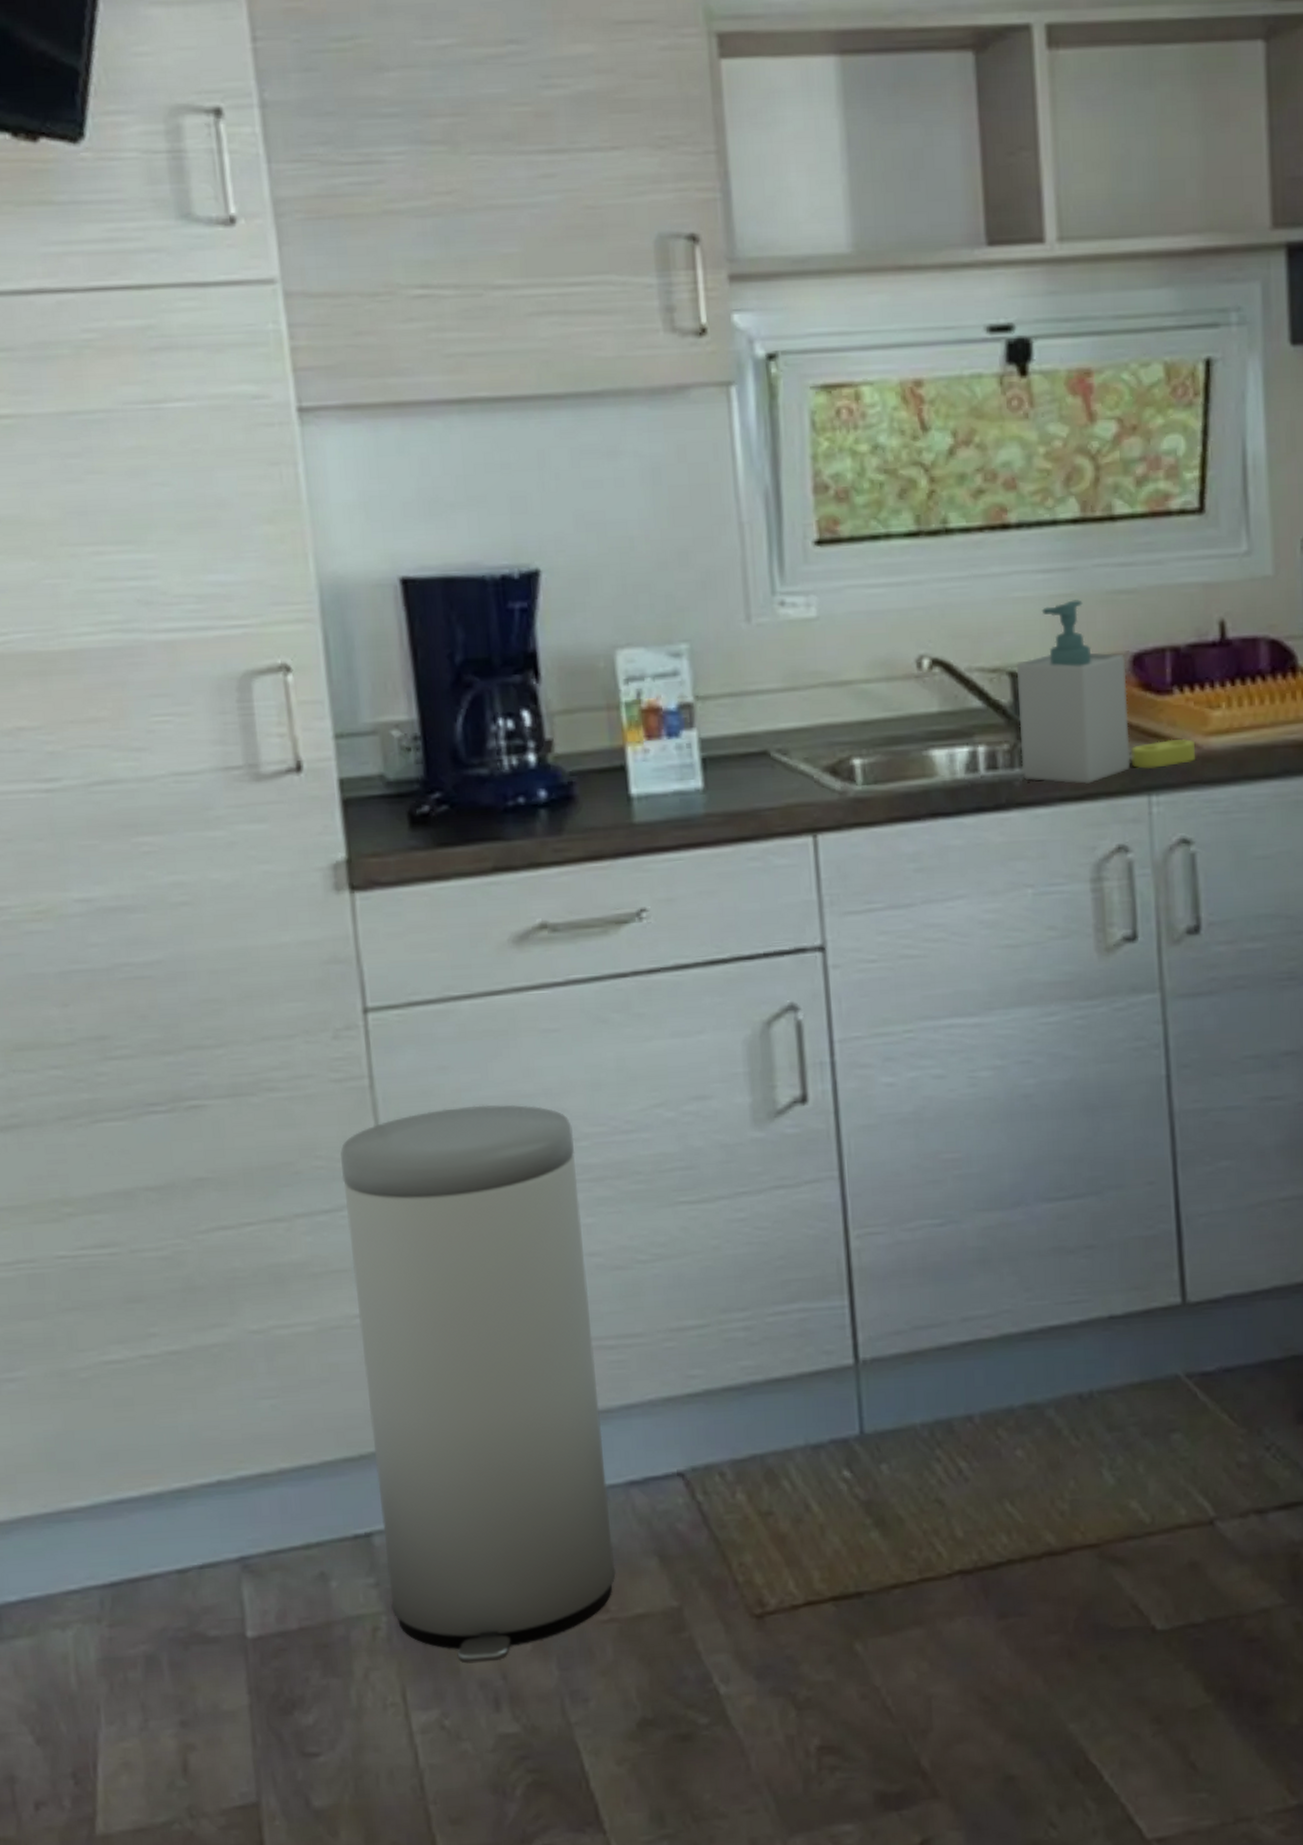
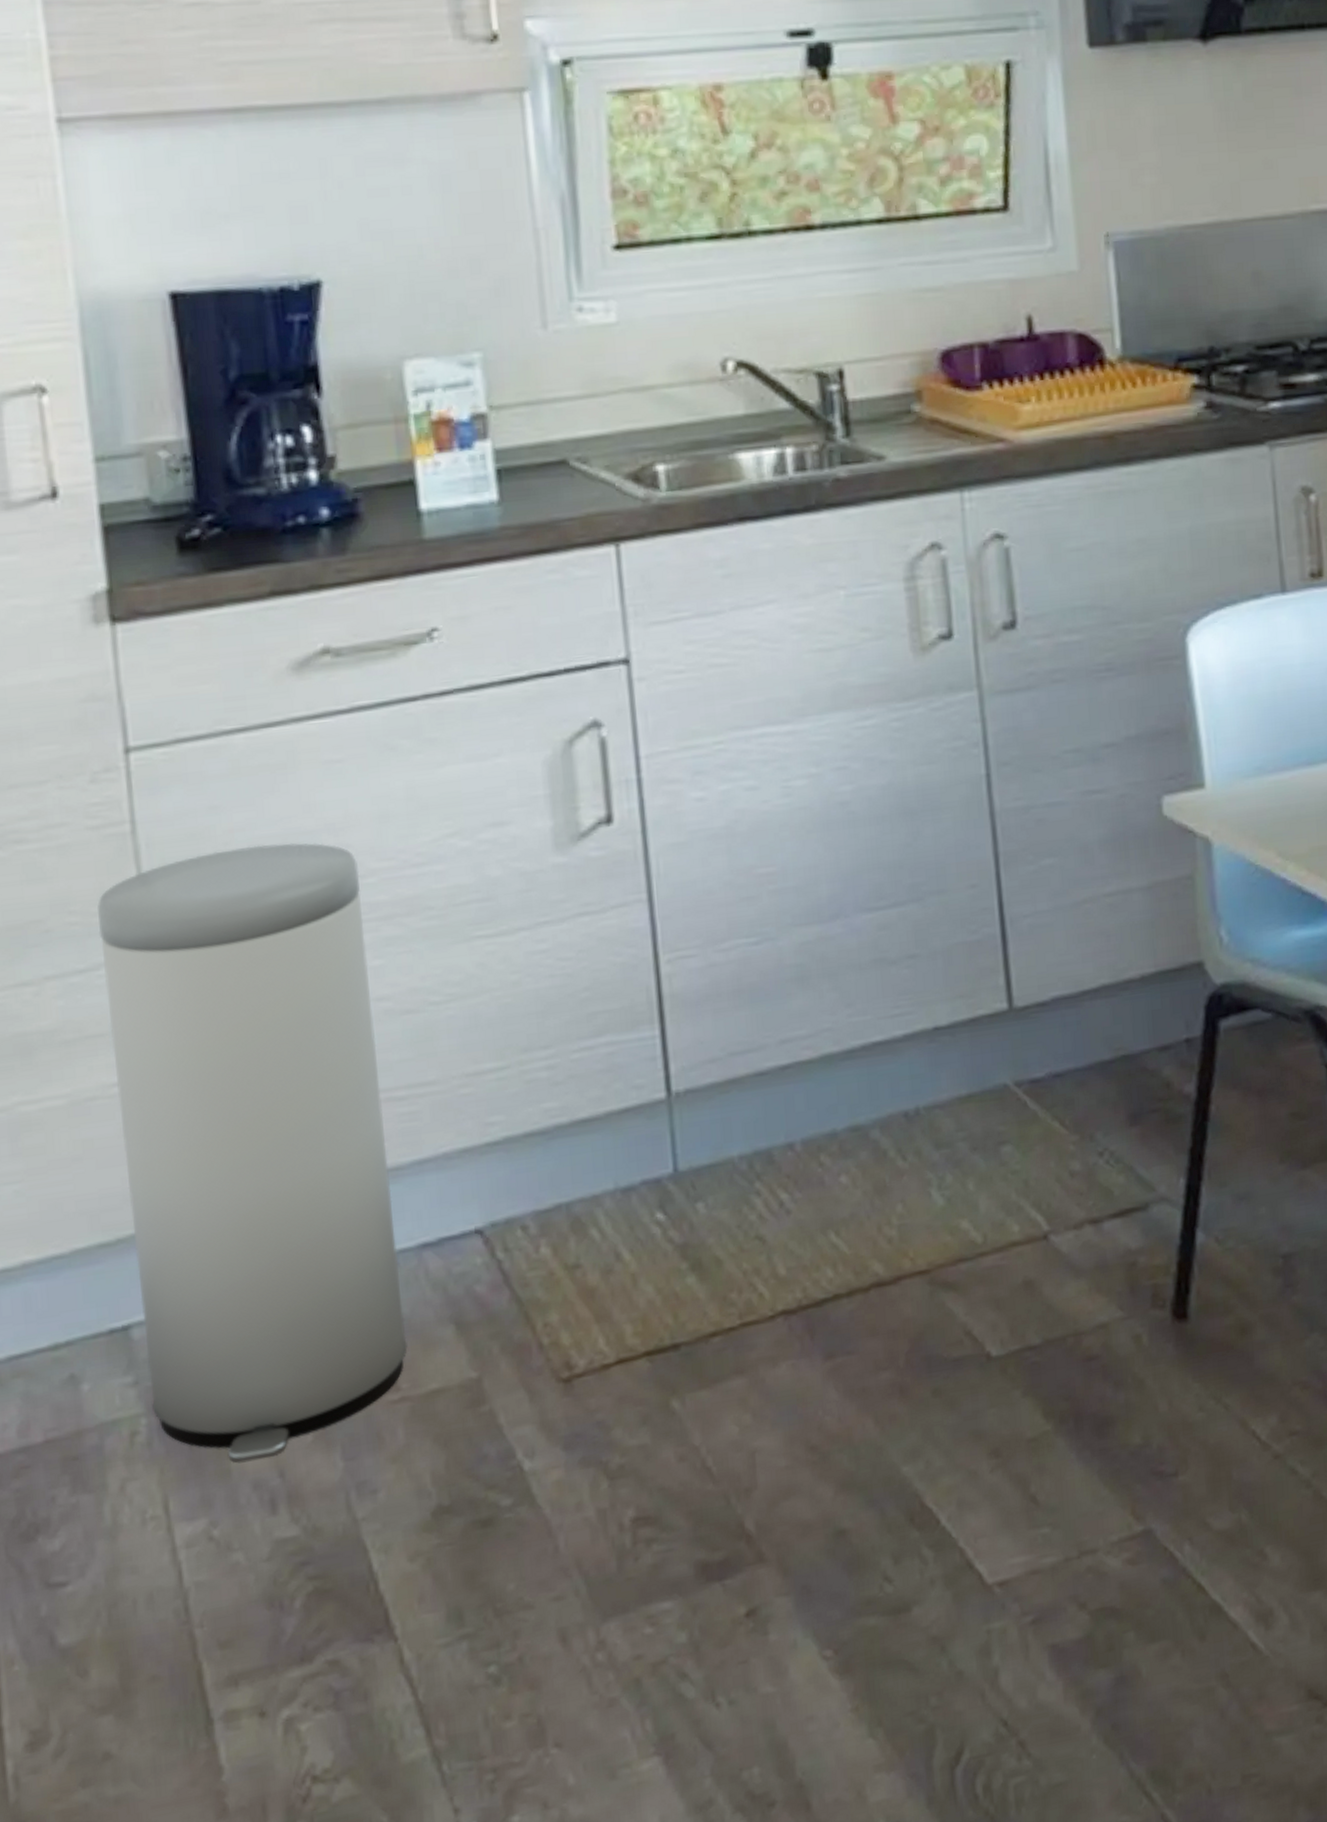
soap bottle: present [1017,599,1131,784] -> none [824,298,942,483]
sponge: present [1131,739,1196,769] -> none [942,434,1008,466]

